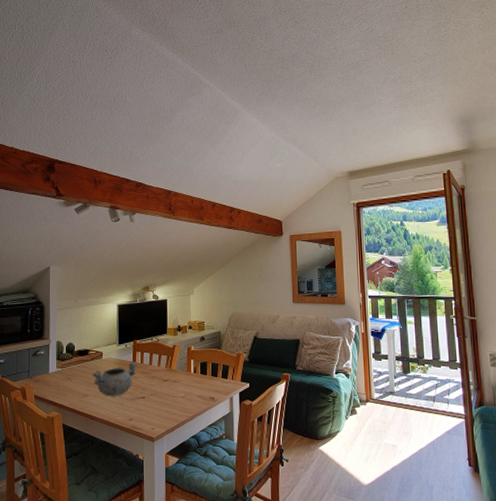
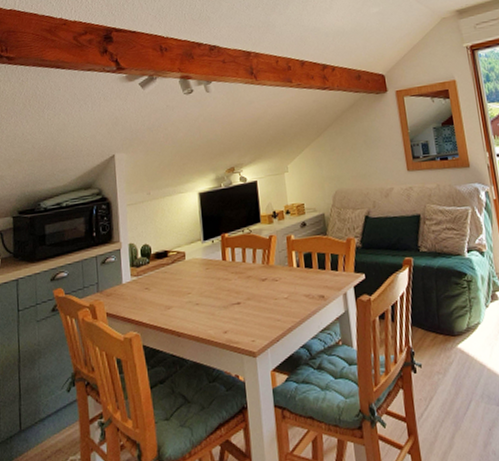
decorative bowl: present [92,362,137,397] -> none [174,260,228,306]

